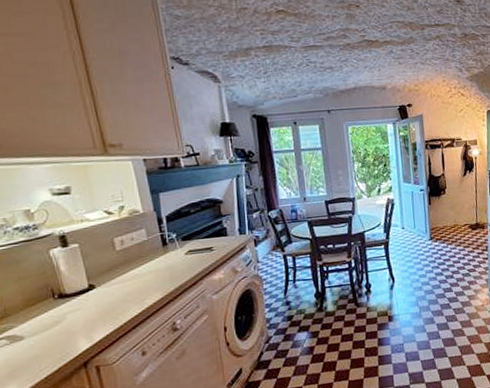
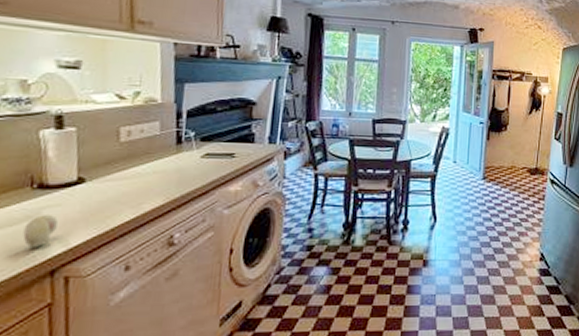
fruit: none [55,317,82,346] -> present [23,214,59,247]

